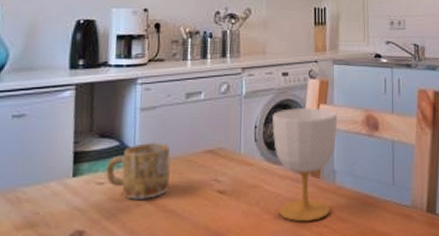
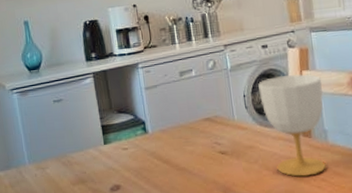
mug: present [106,141,171,200] -> none [127,114,179,161]

